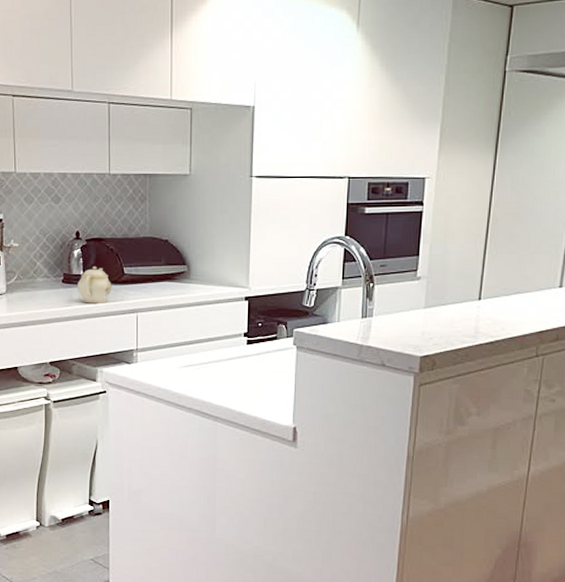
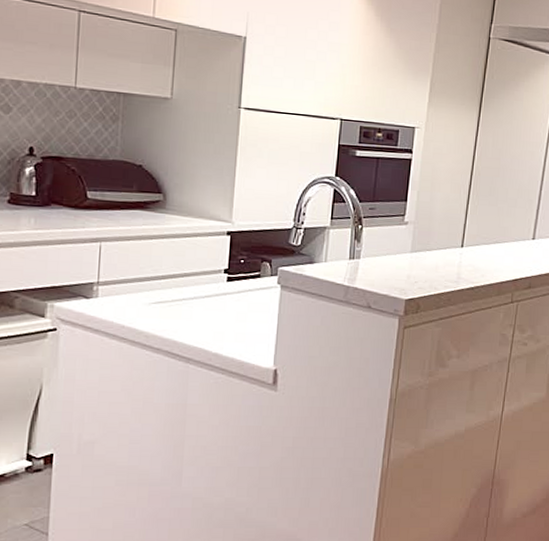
teapot: present [76,266,112,303] -> none [26,187,72,230]

